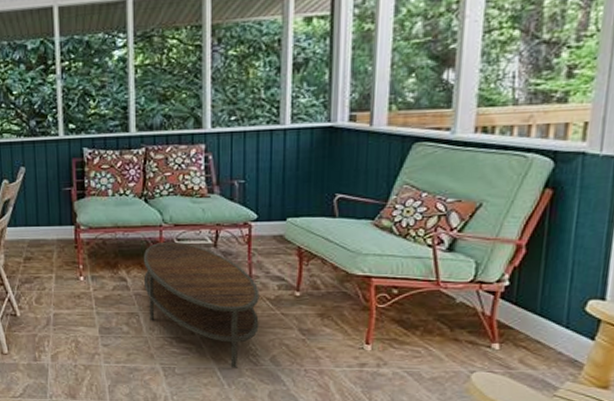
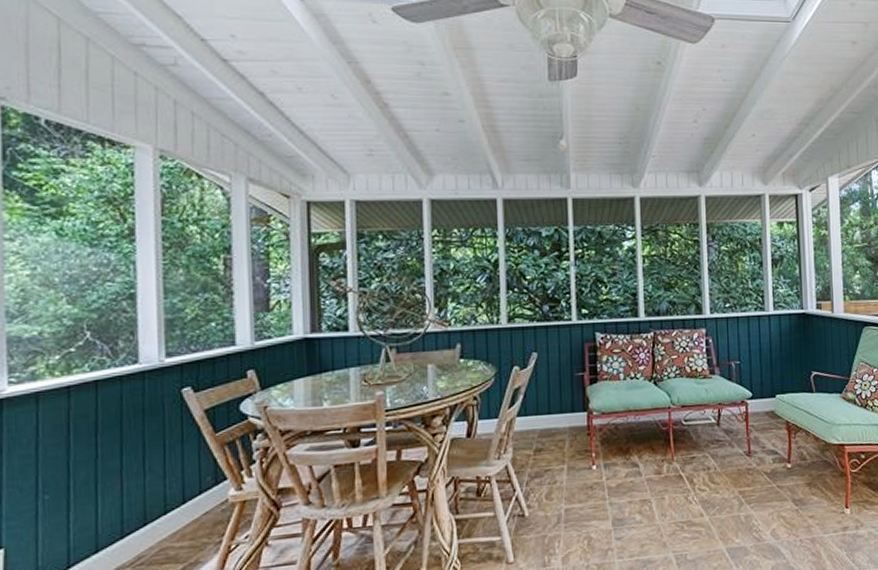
coffee table: present [143,241,260,368] -> none [654,422,759,547]

